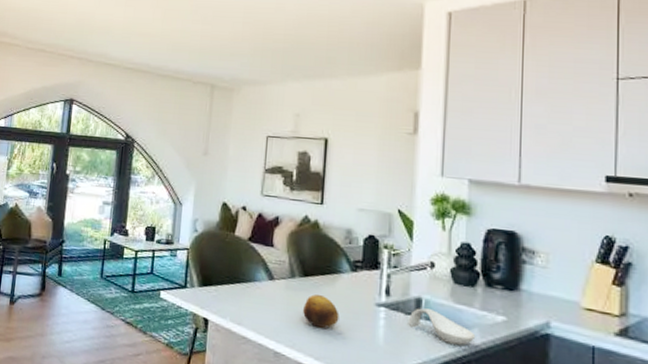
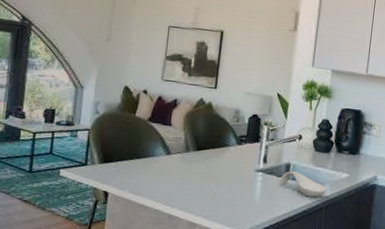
fruit: present [303,294,339,328] -> none [195,165,226,192]

